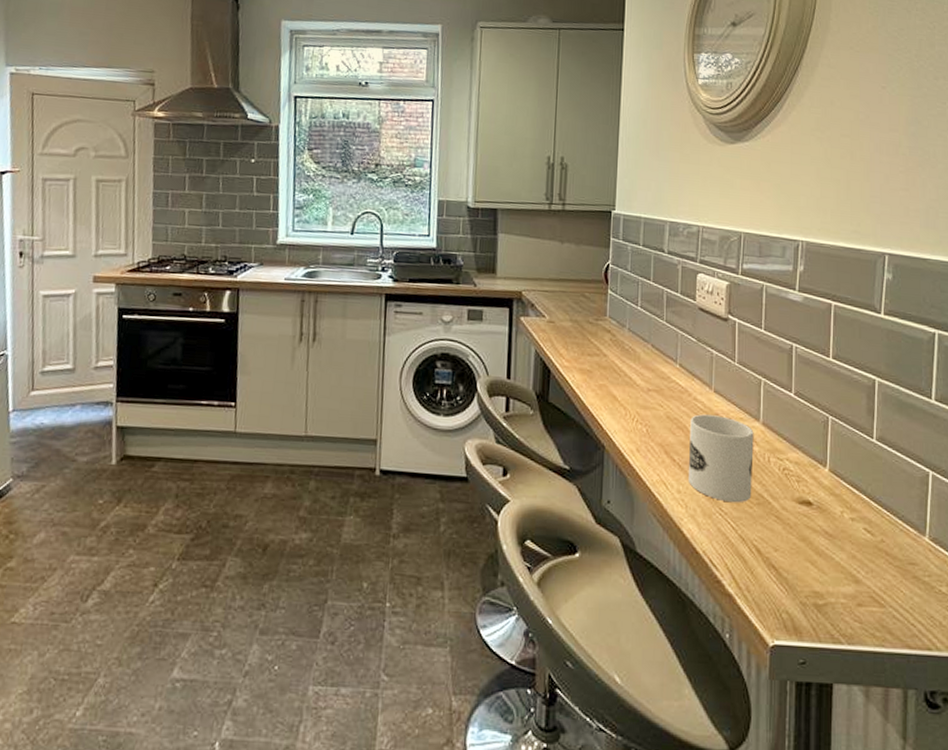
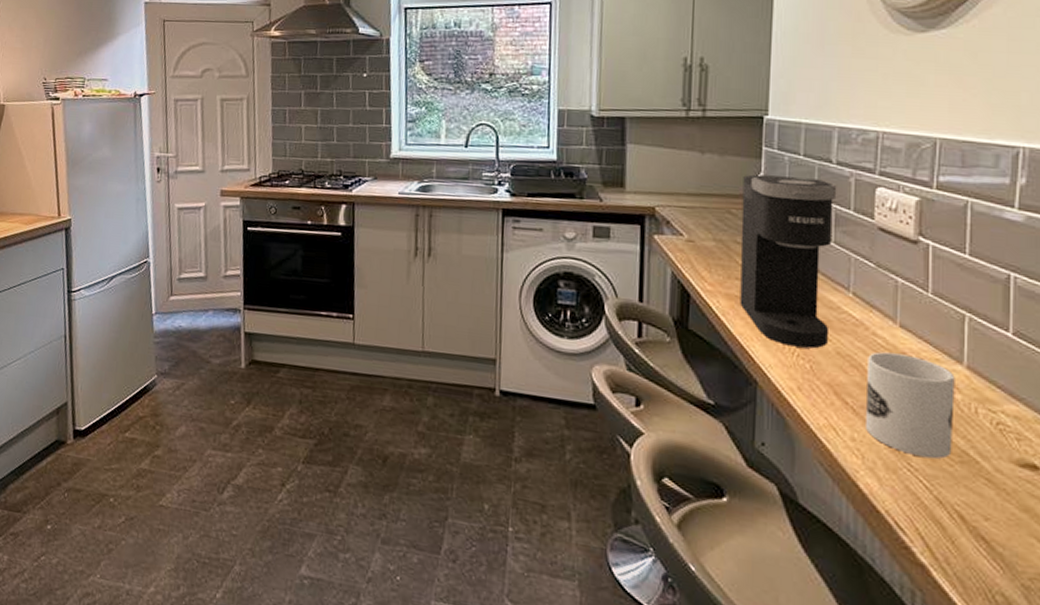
coffee maker: none [591,262,668,414] -> present [740,174,837,349]

